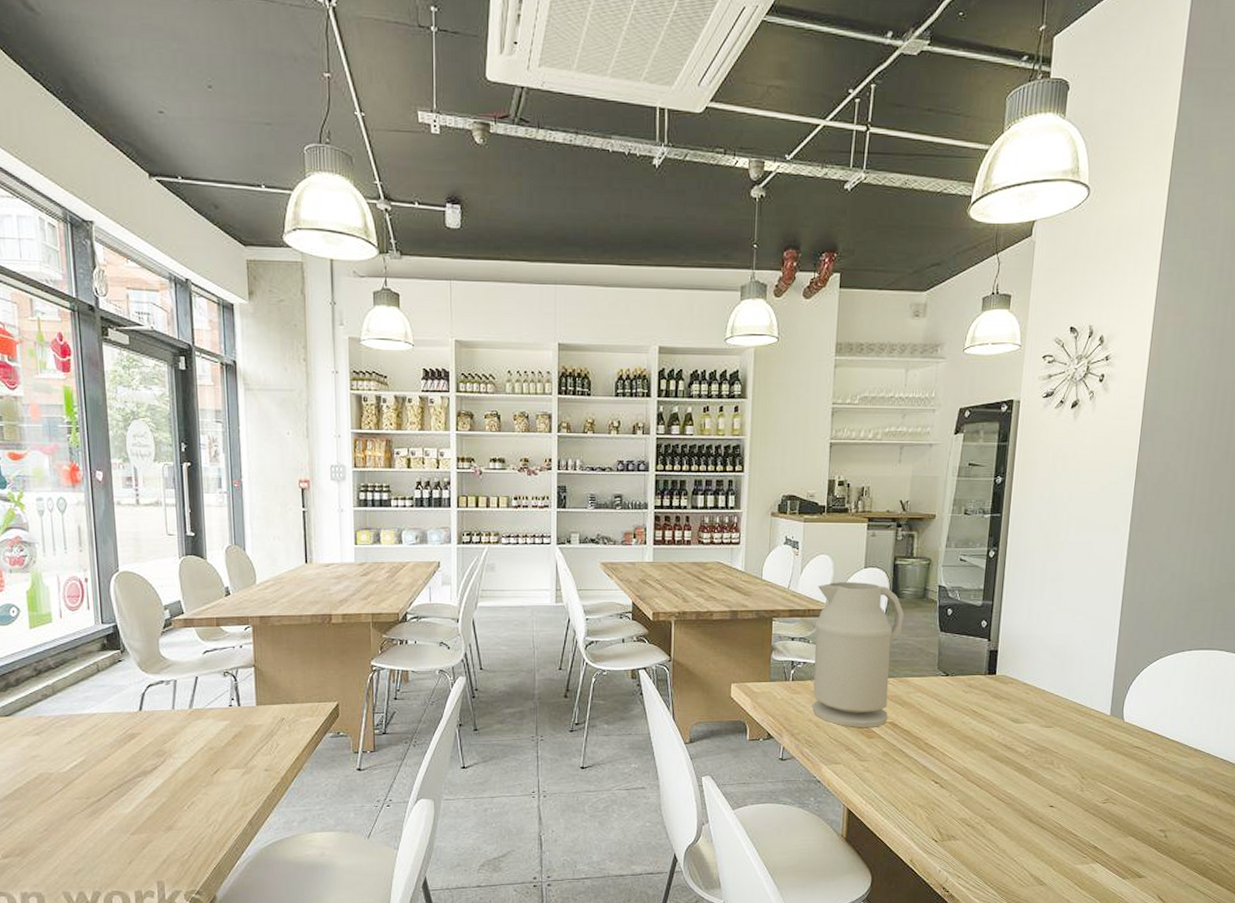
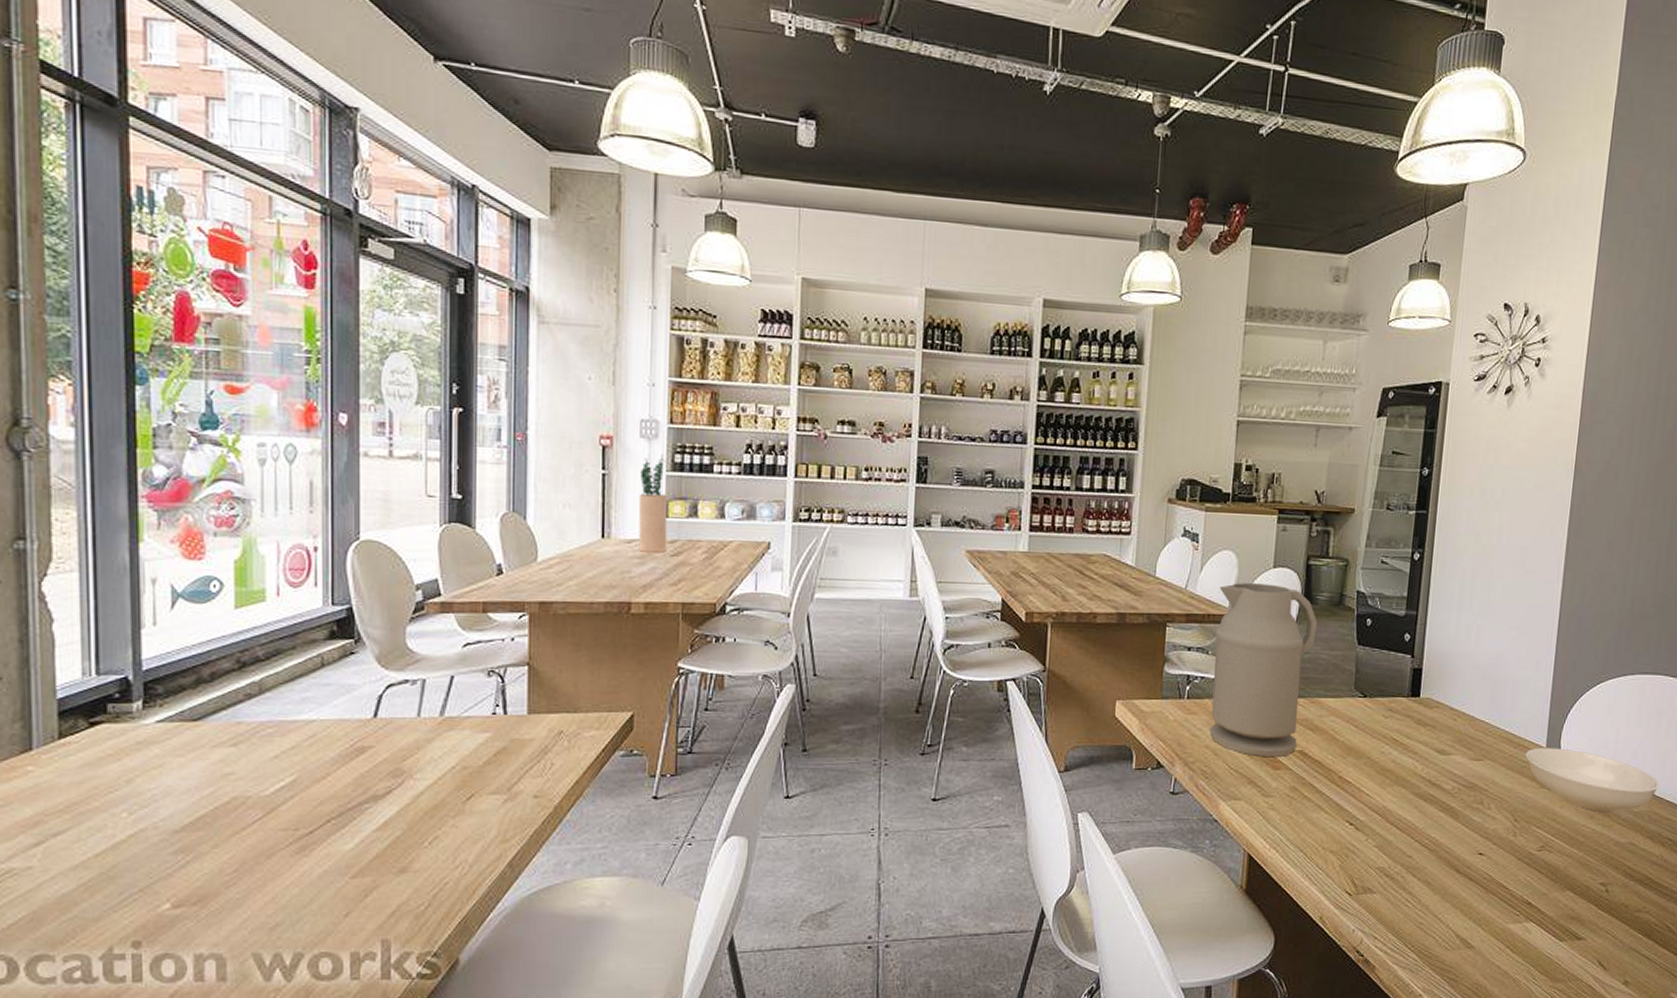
vase: none [332,493,357,575] -> present [638,454,668,554]
bowl: none [1091,715,1215,770] -> present [1525,747,1660,813]

